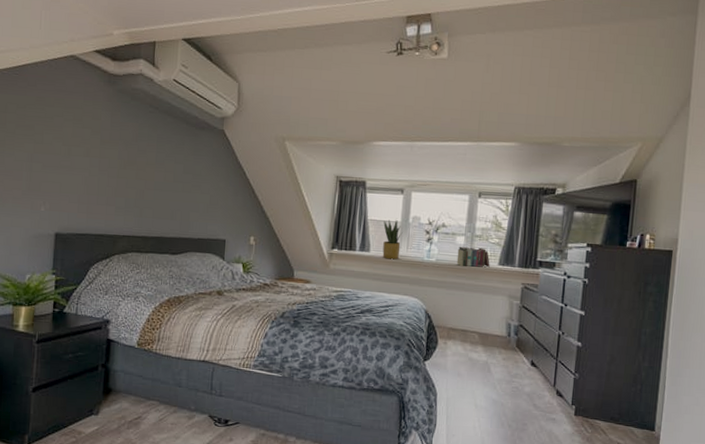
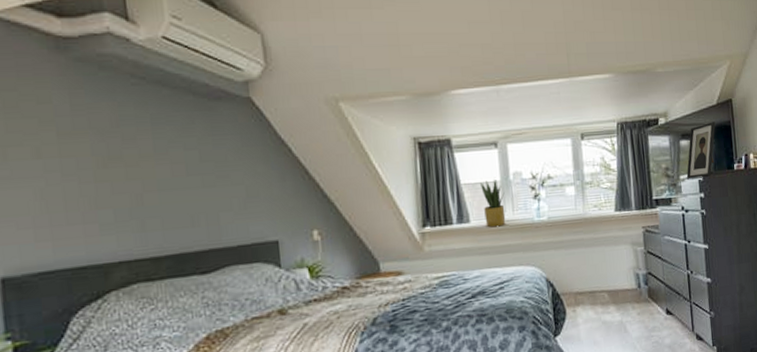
books: present [456,246,490,268] -> none [569,195,607,221]
picture frame: none [574,198,615,249] -> present [686,121,716,178]

